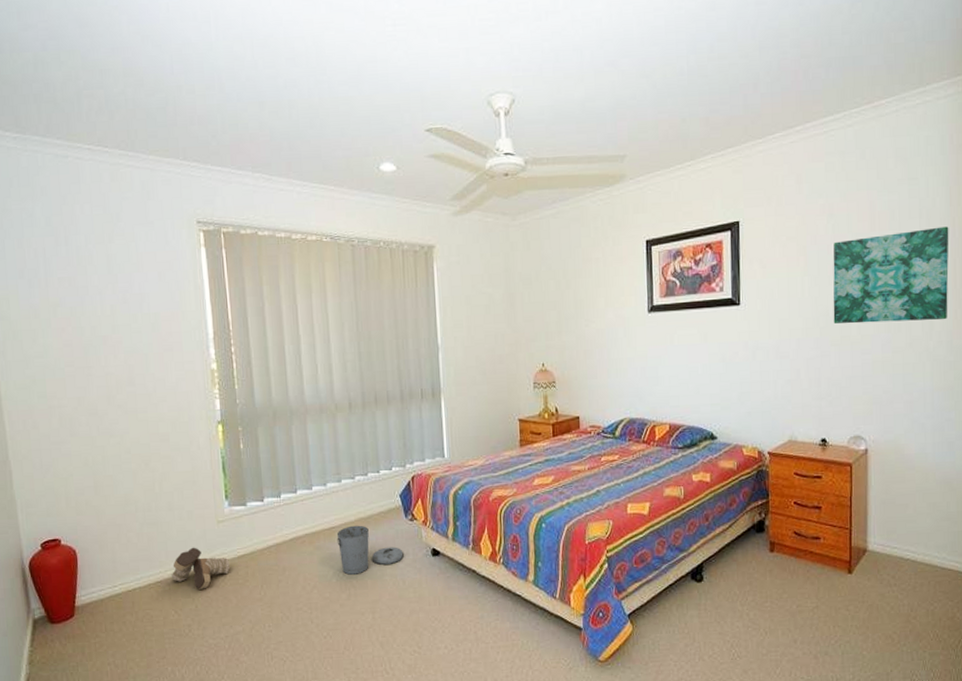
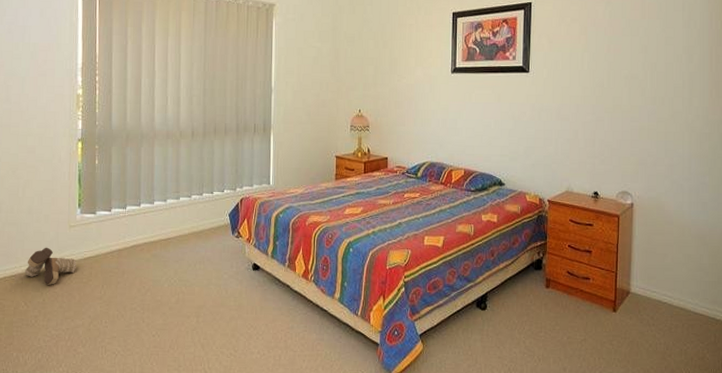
trash can: present [337,525,404,575] -> none [171,238,228,282]
wall art: present [833,226,949,324] -> none [608,19,707,98]

